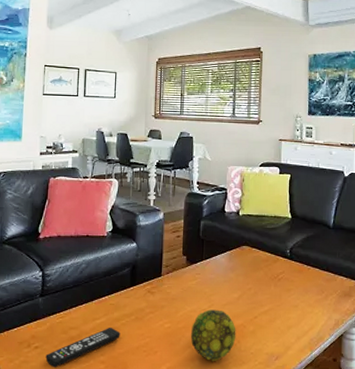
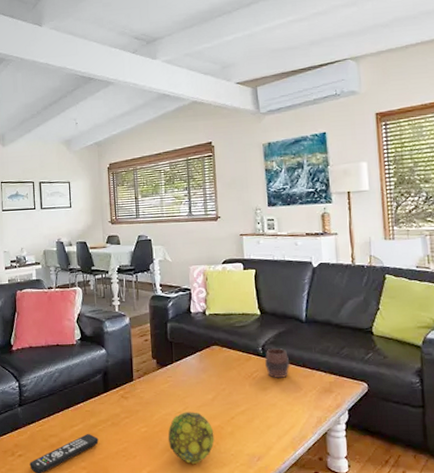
cup: none [291,252,315,281] -> present [265,348,290,378]

